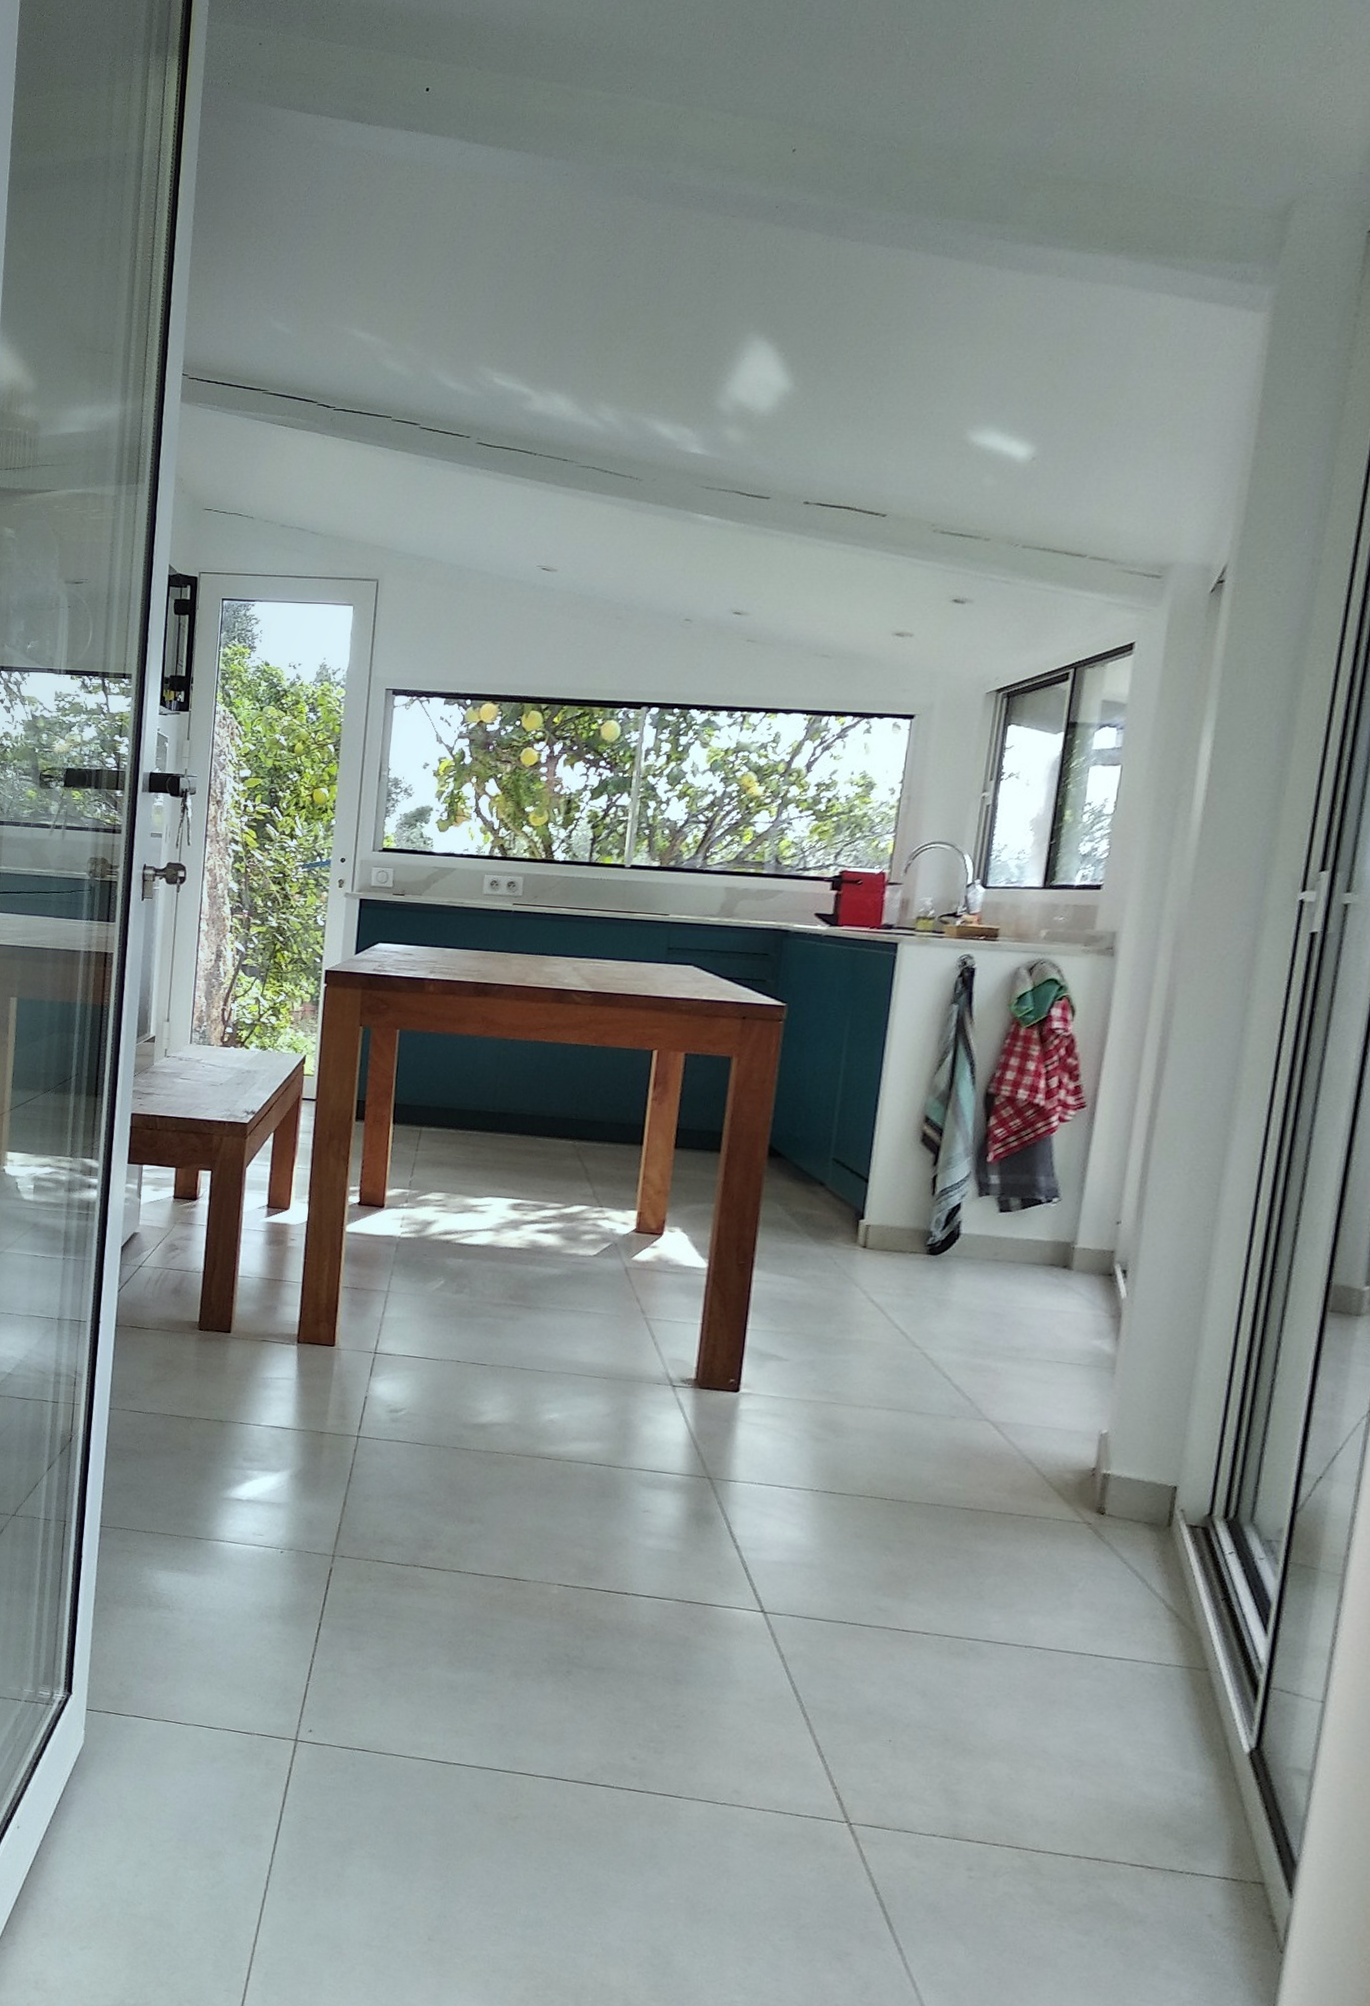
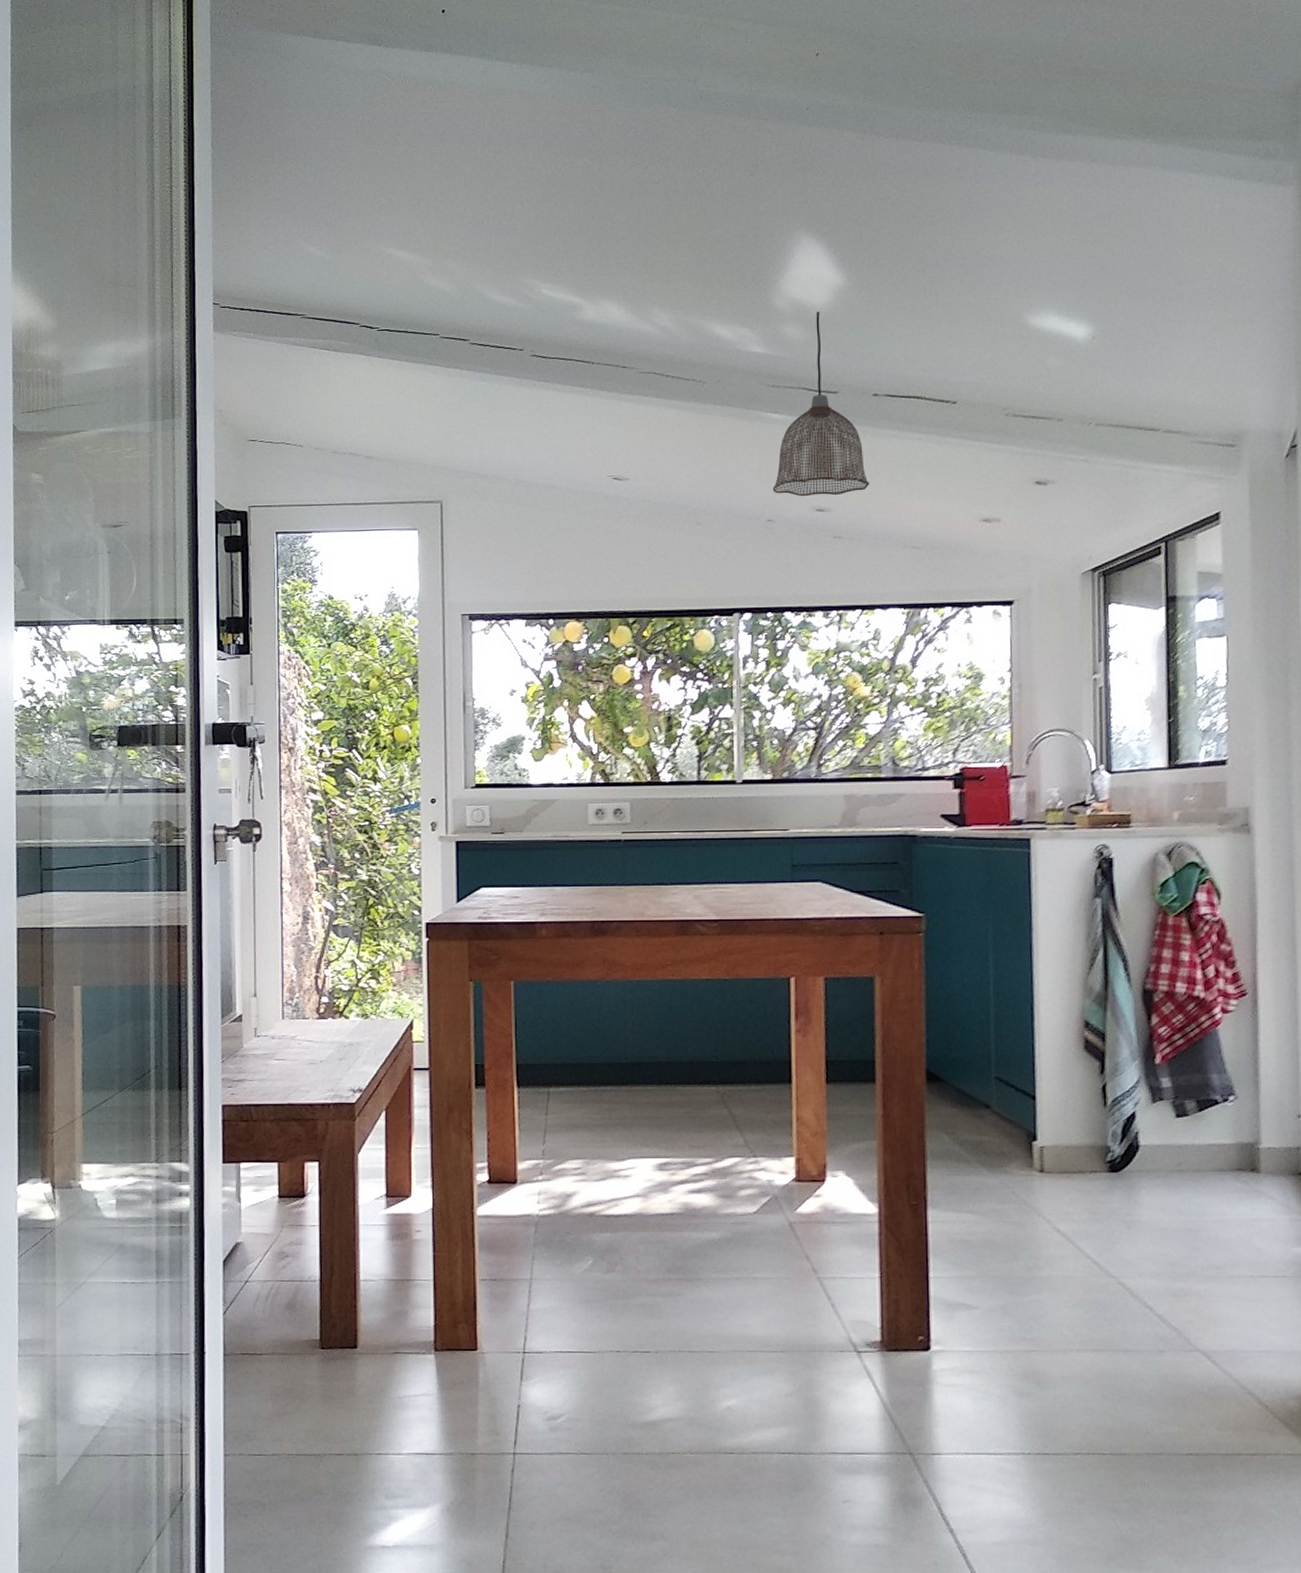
pendant lamp: none [694,415,789,600] -> present [772,311,869,497]

